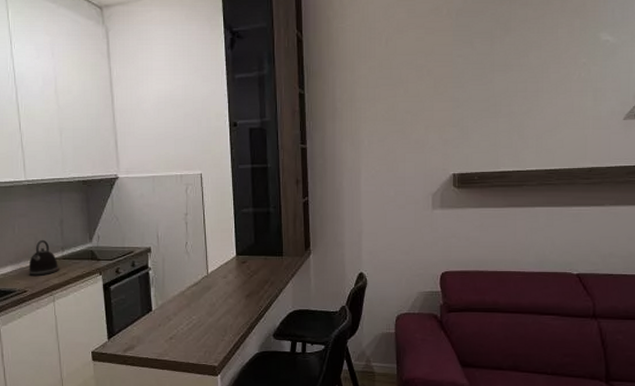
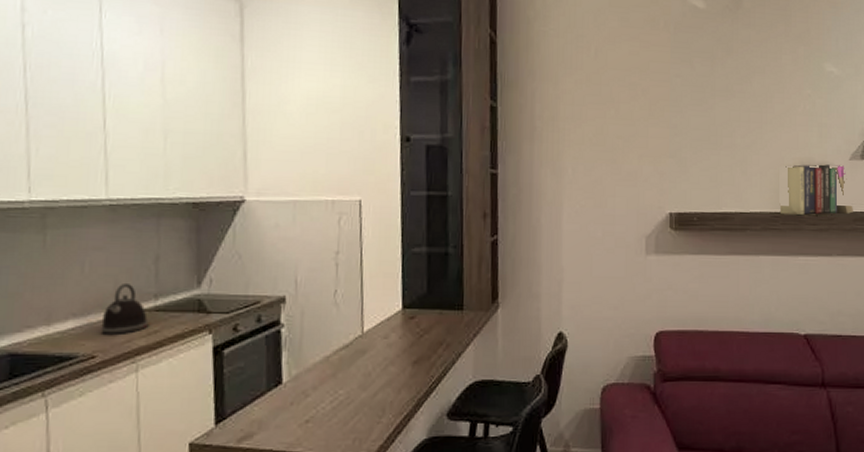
books: none [554,125,626,170] -> present [779,164,853,215]

